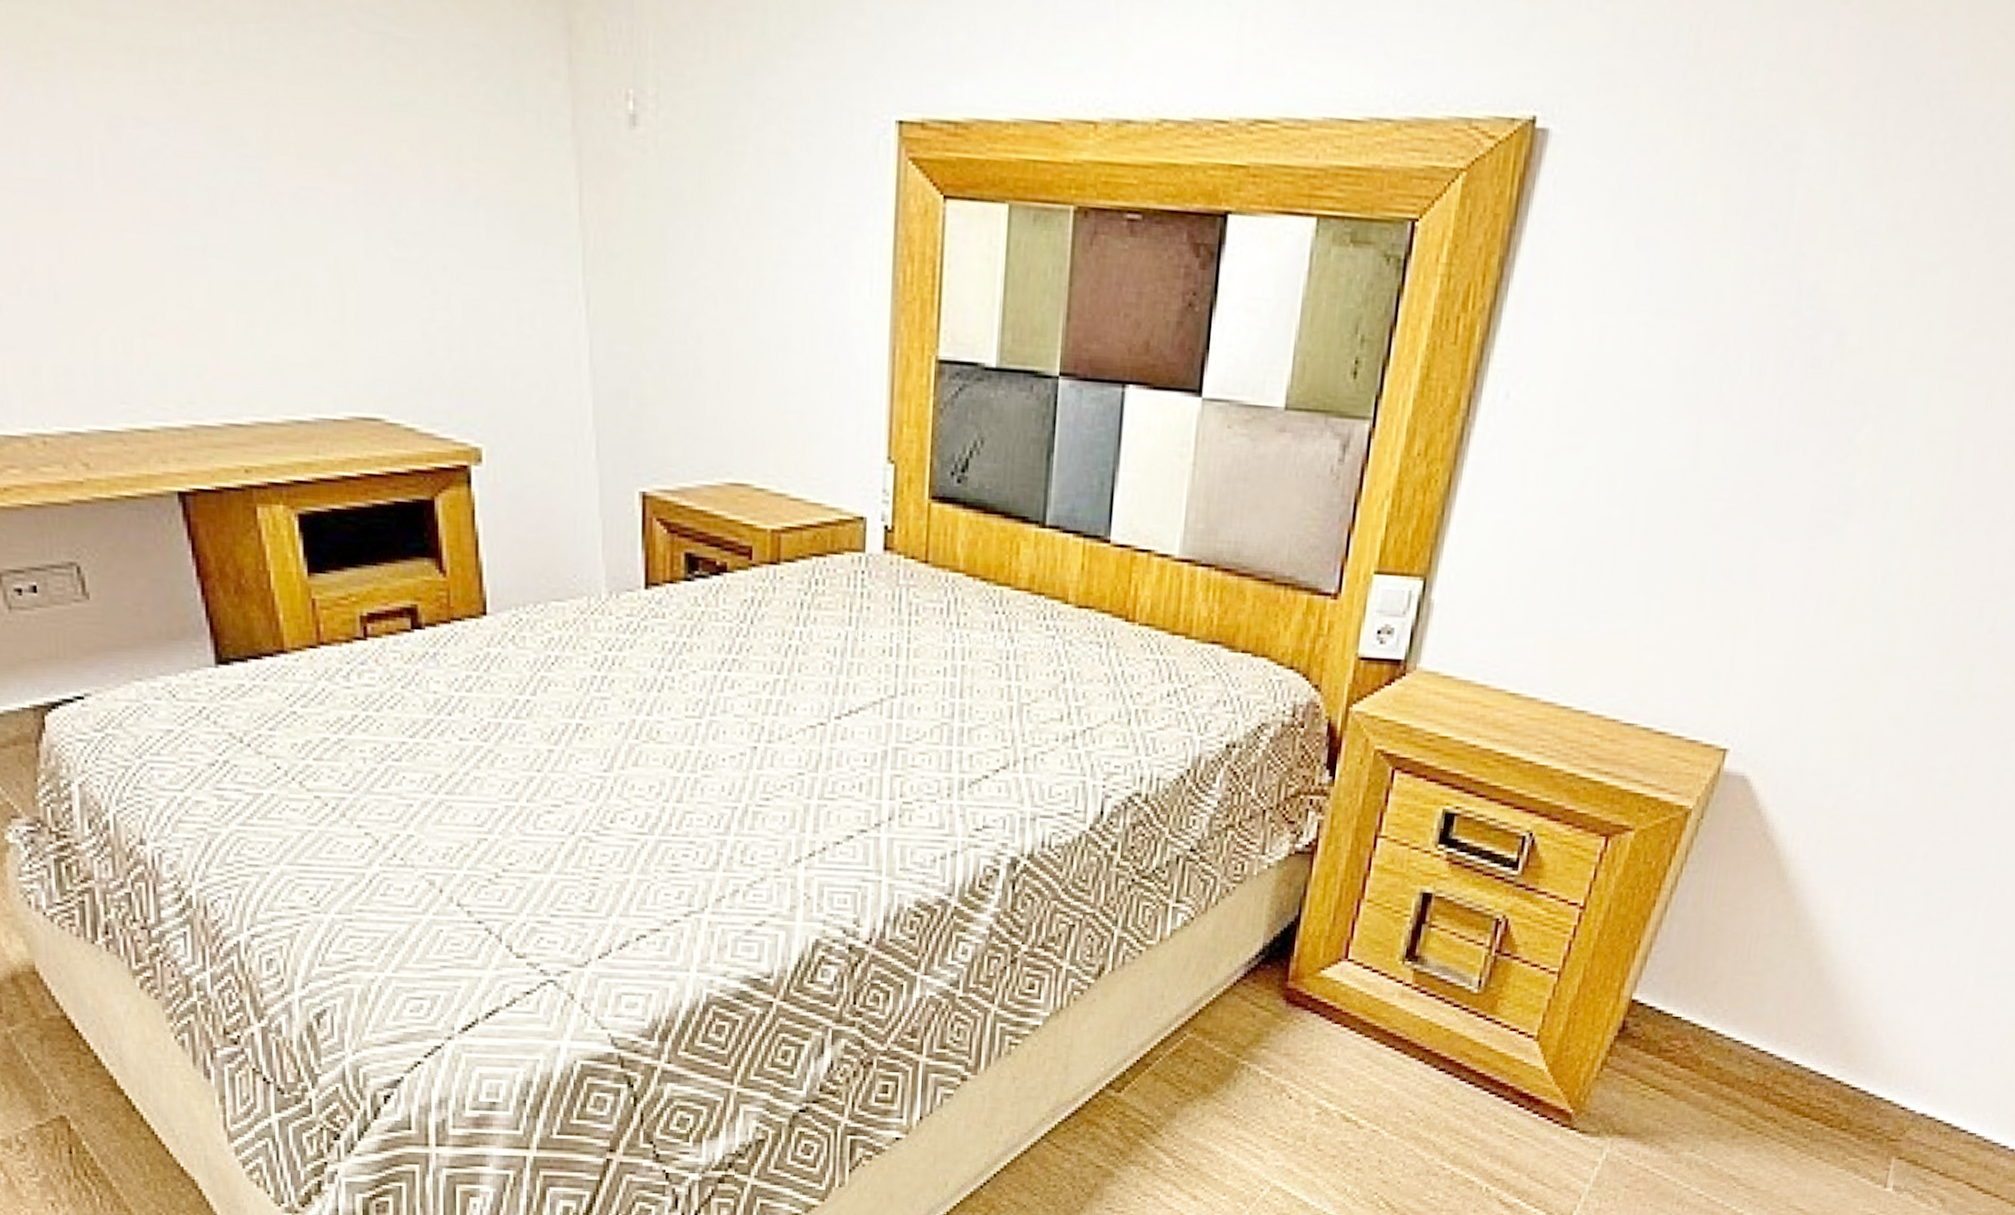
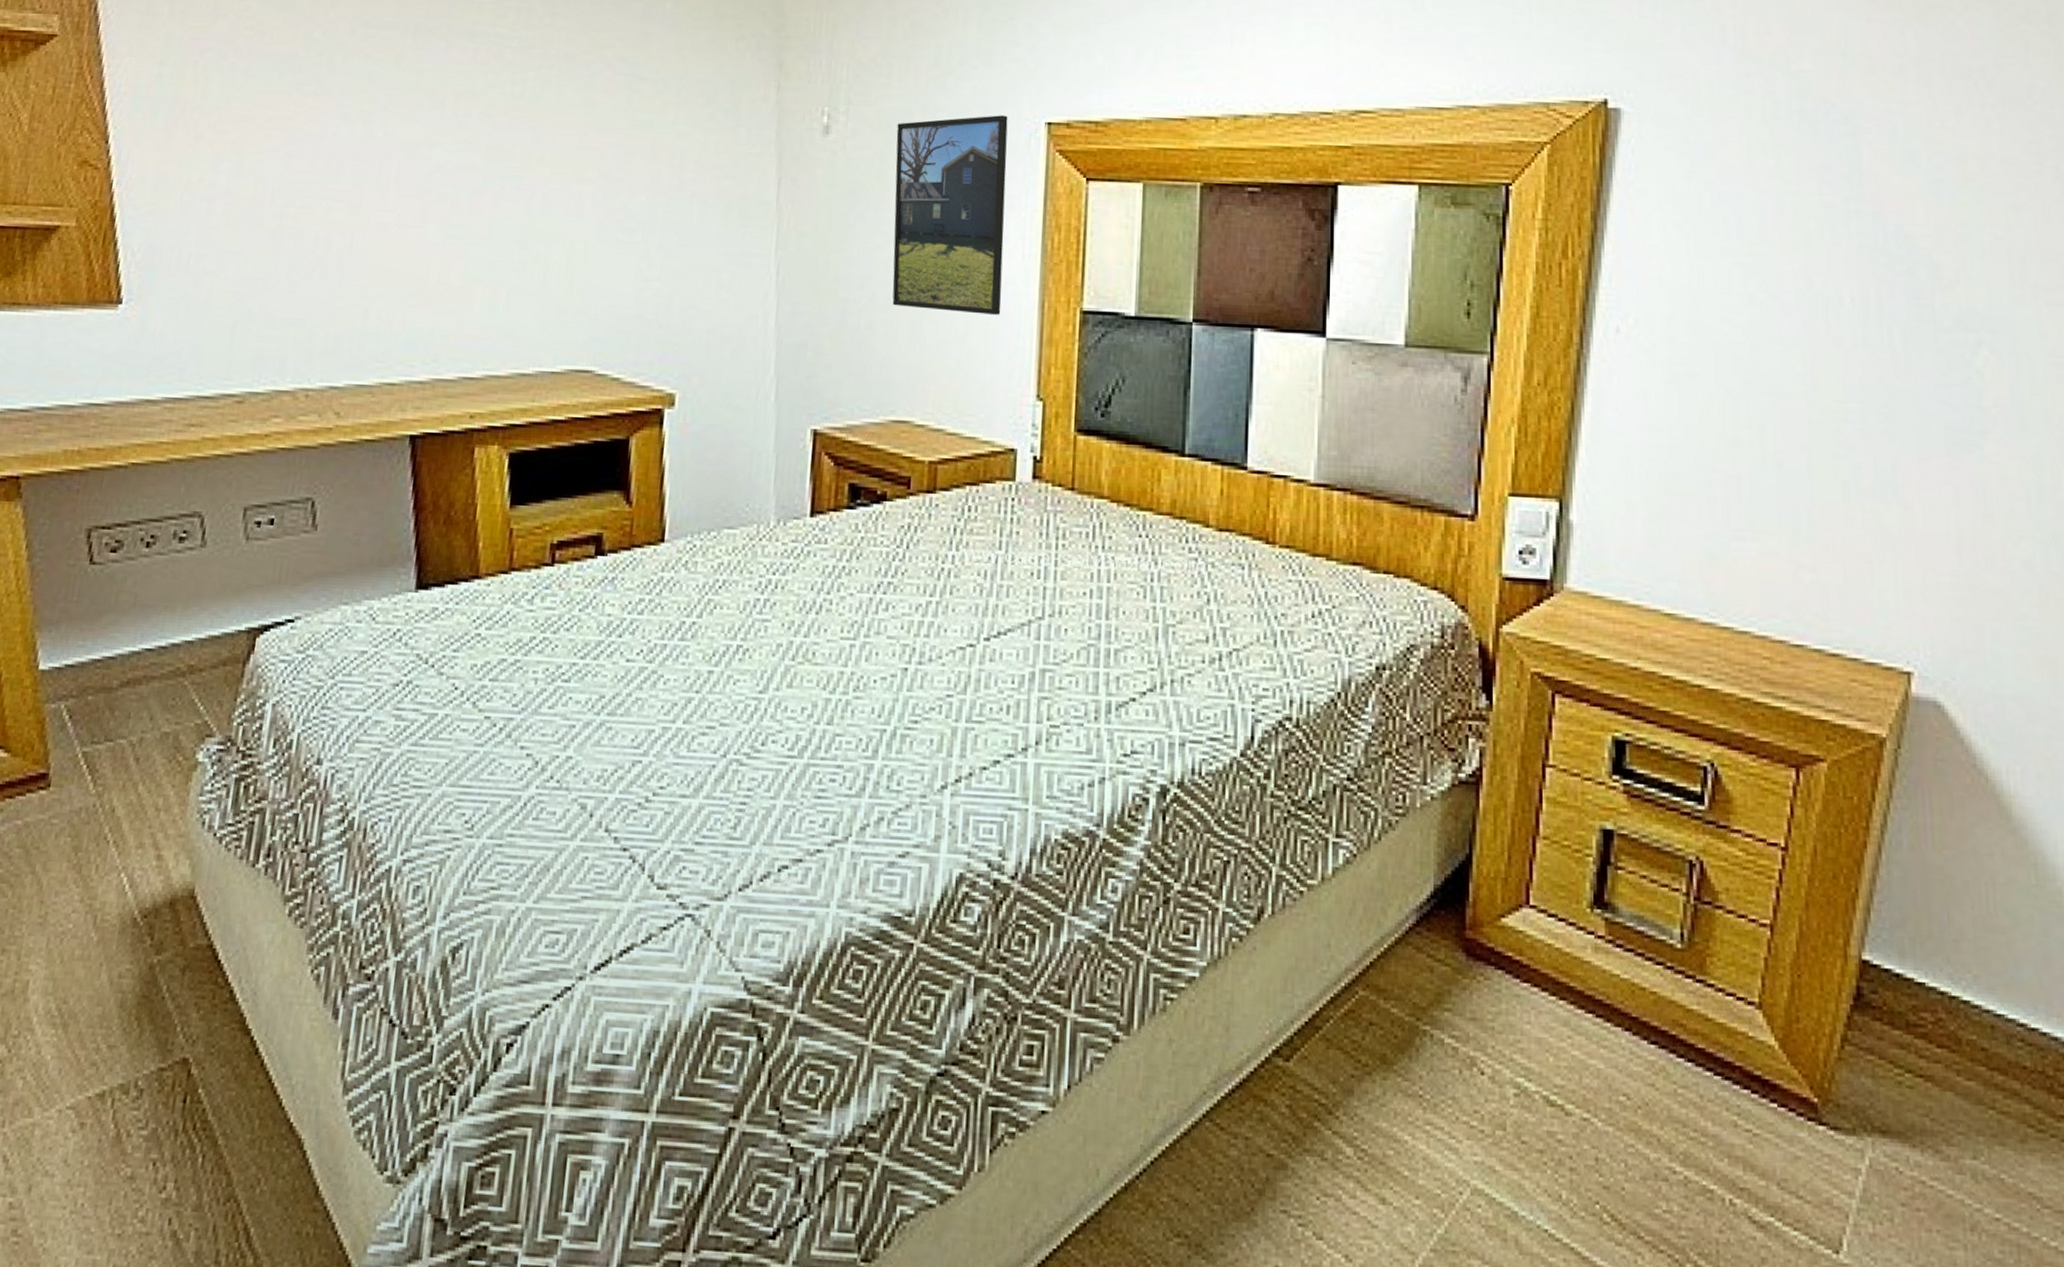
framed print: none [718,108,852,362] -> present [892,115,1008,315]

